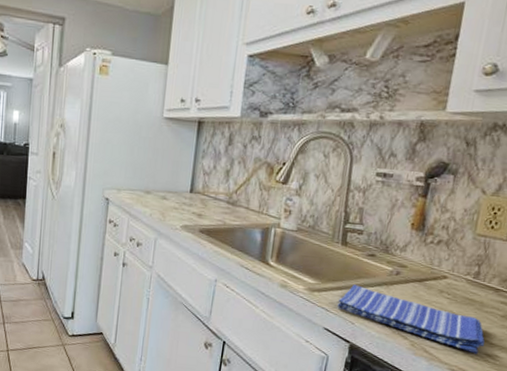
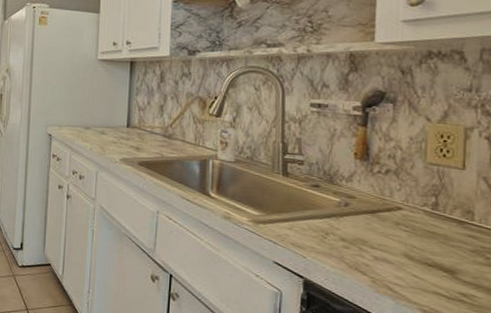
dish towel: present [337,284,485,354] -> none [285,216,456,293]

